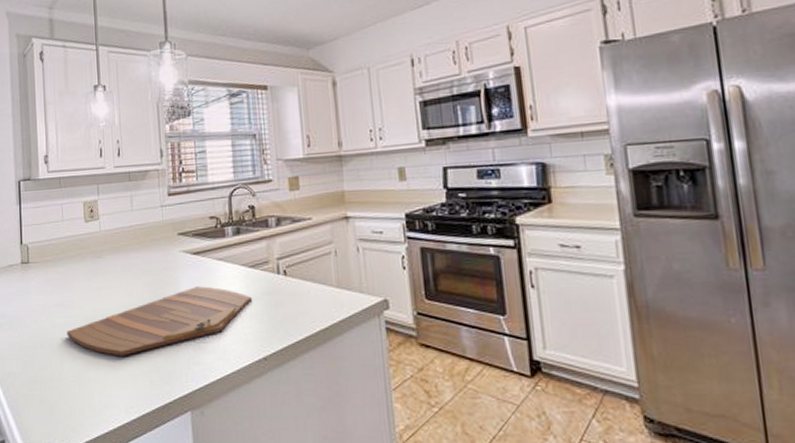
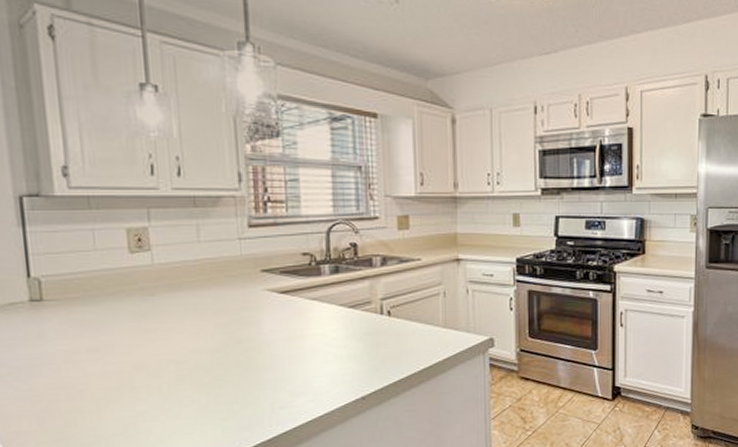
cutting board: present [66,286,253,356] -> none [105,327,351,405]

